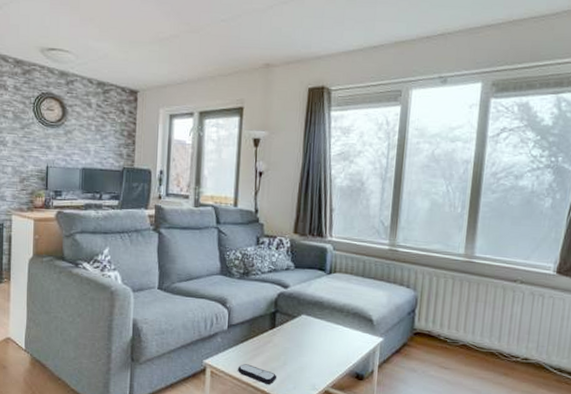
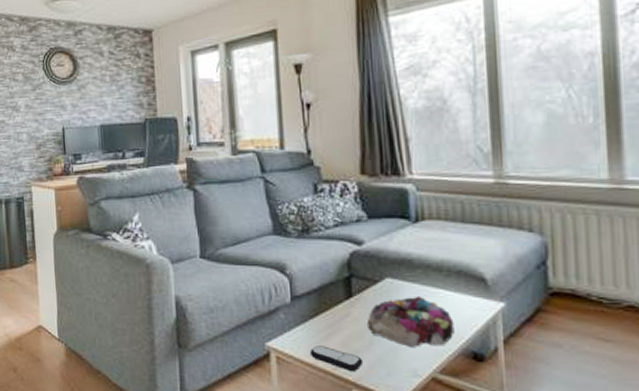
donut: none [284,329,346,368] -> present [368,295,455,347]

